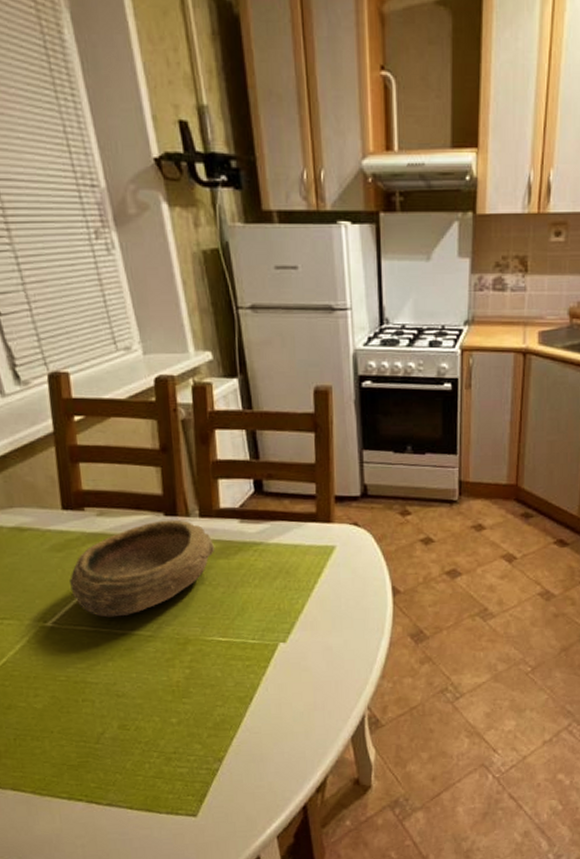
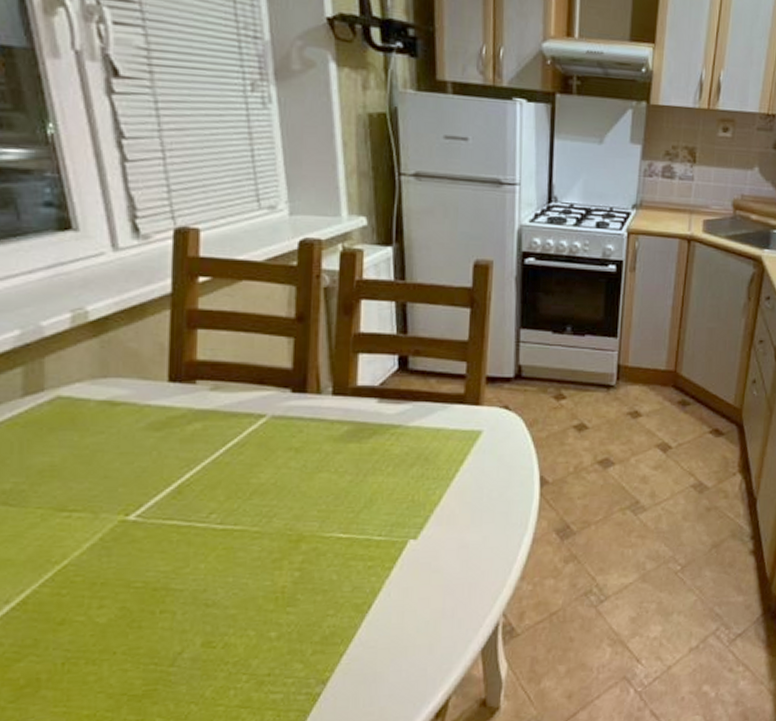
bowl: present [70,519,216,618] -> none [165,397,347,510]

